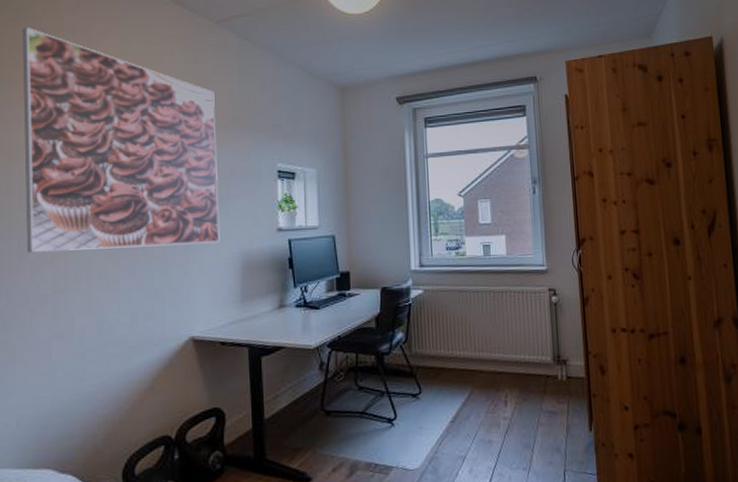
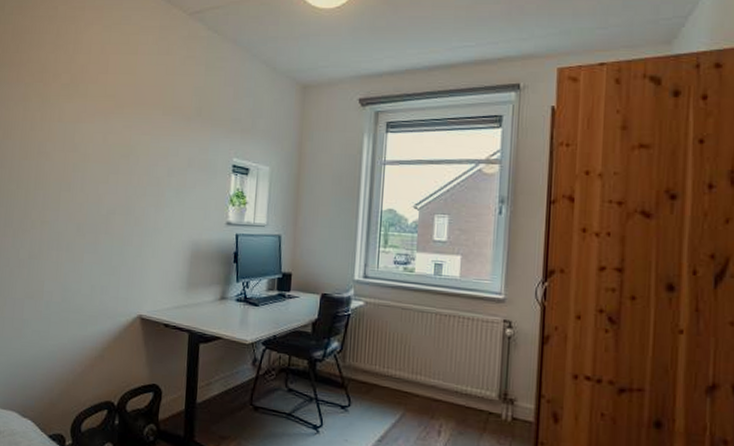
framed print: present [22,27,220,252] -> none [12,15,182,230]

